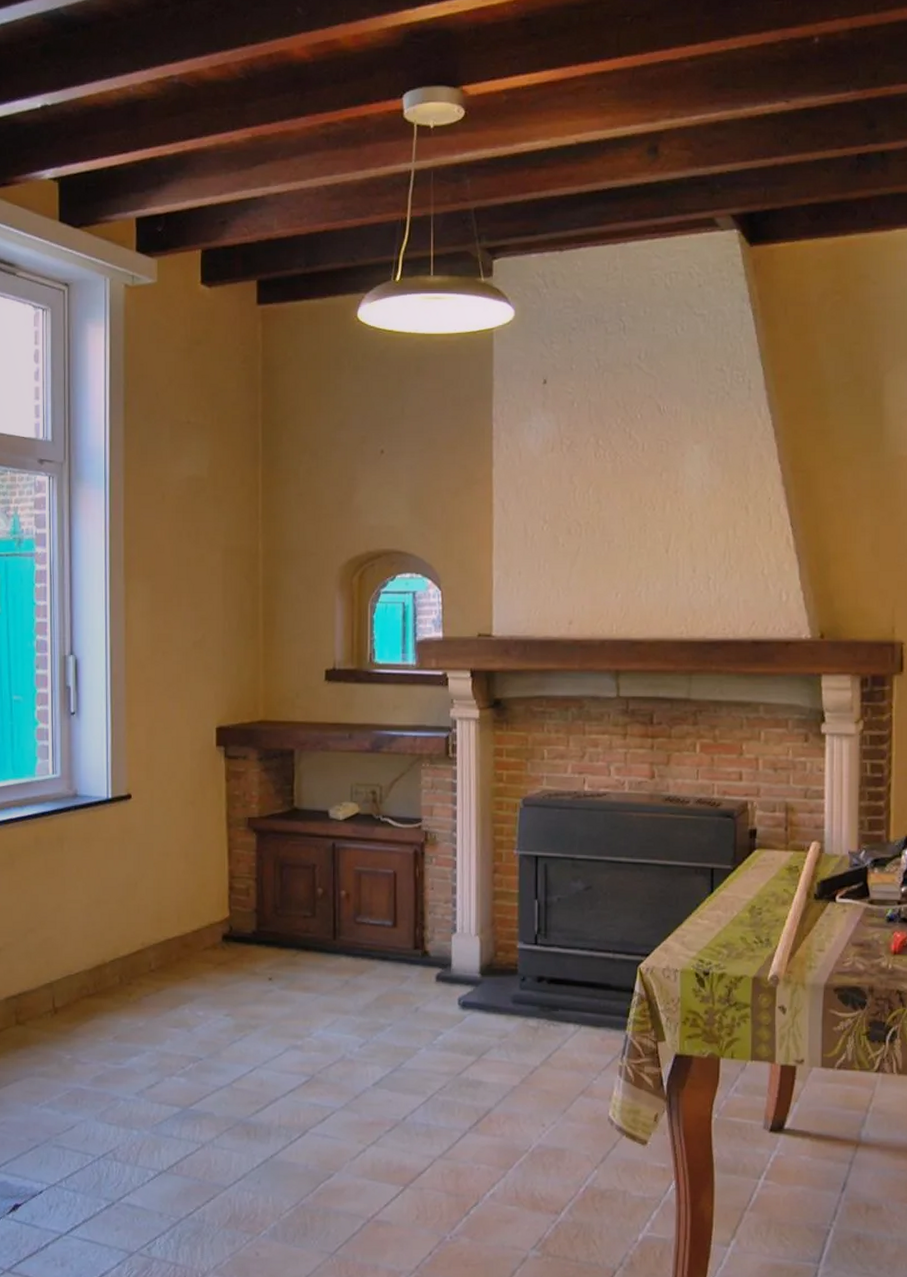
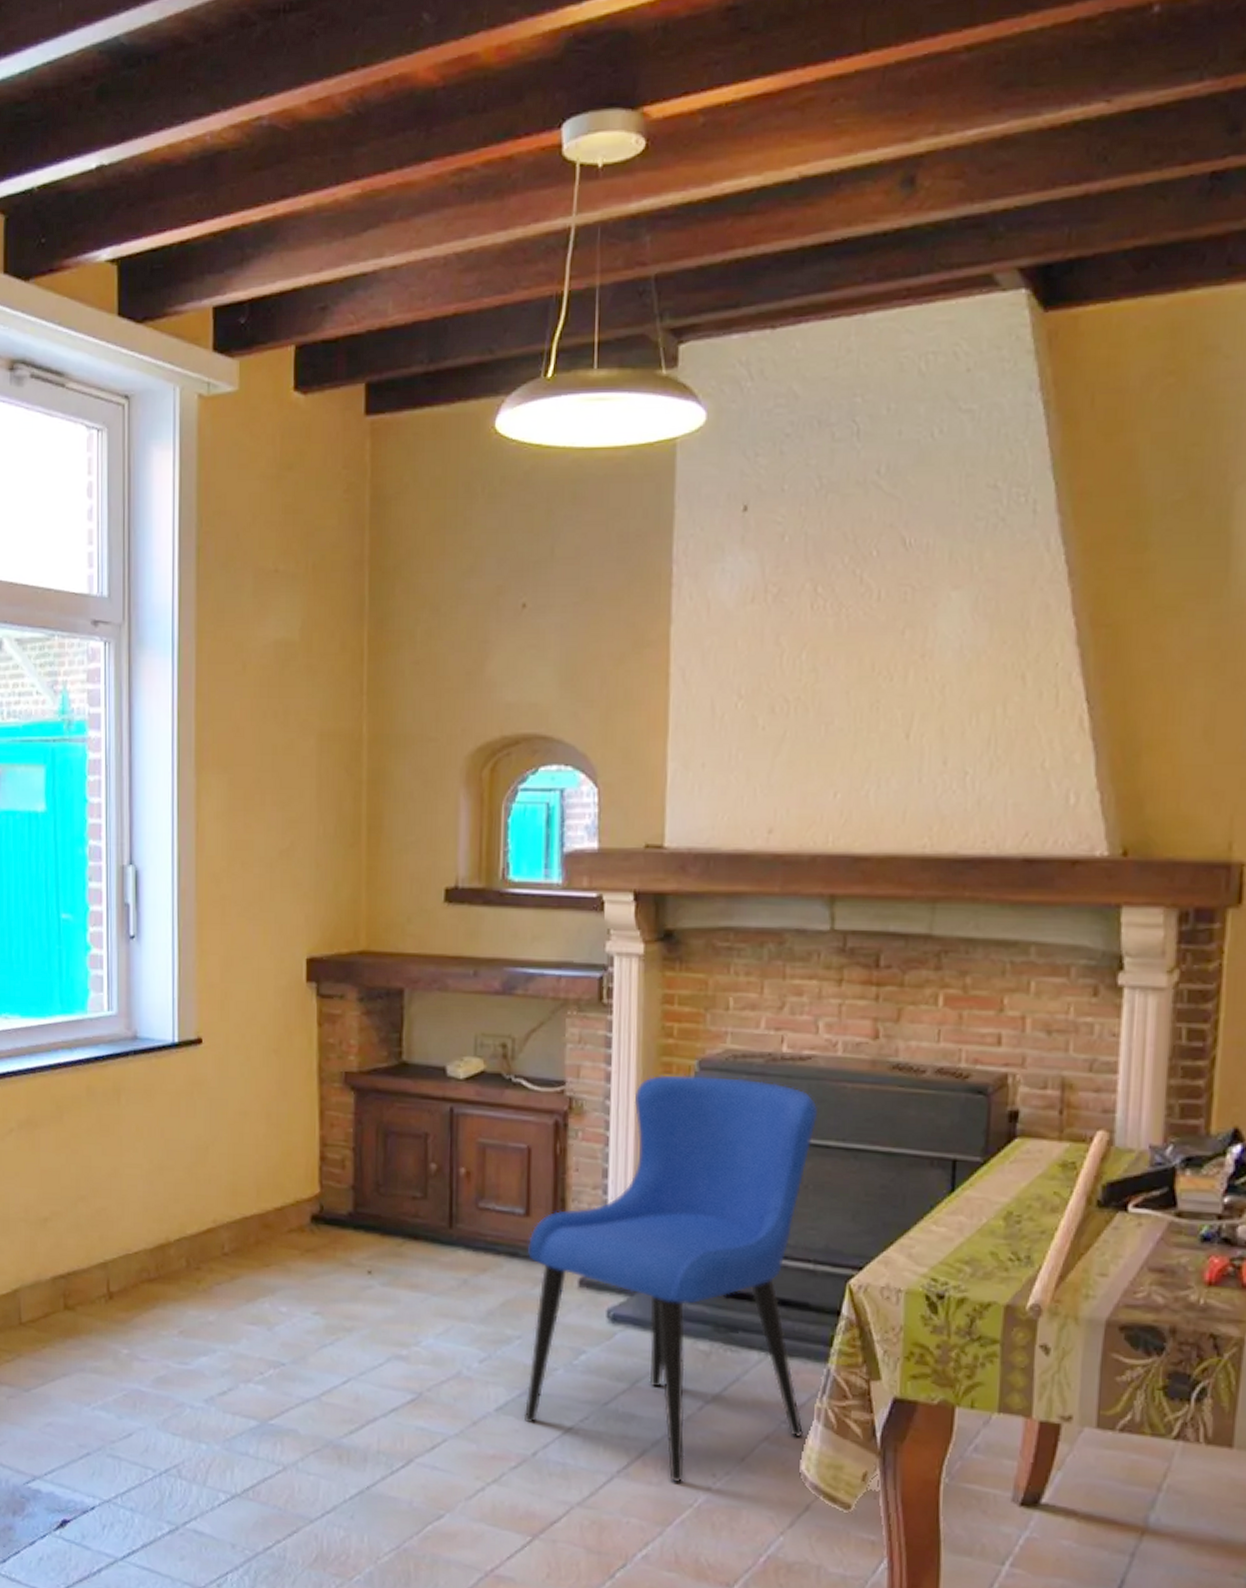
dining chair: none [395,811,613,1134] -> present [523,1074,819,1483]

